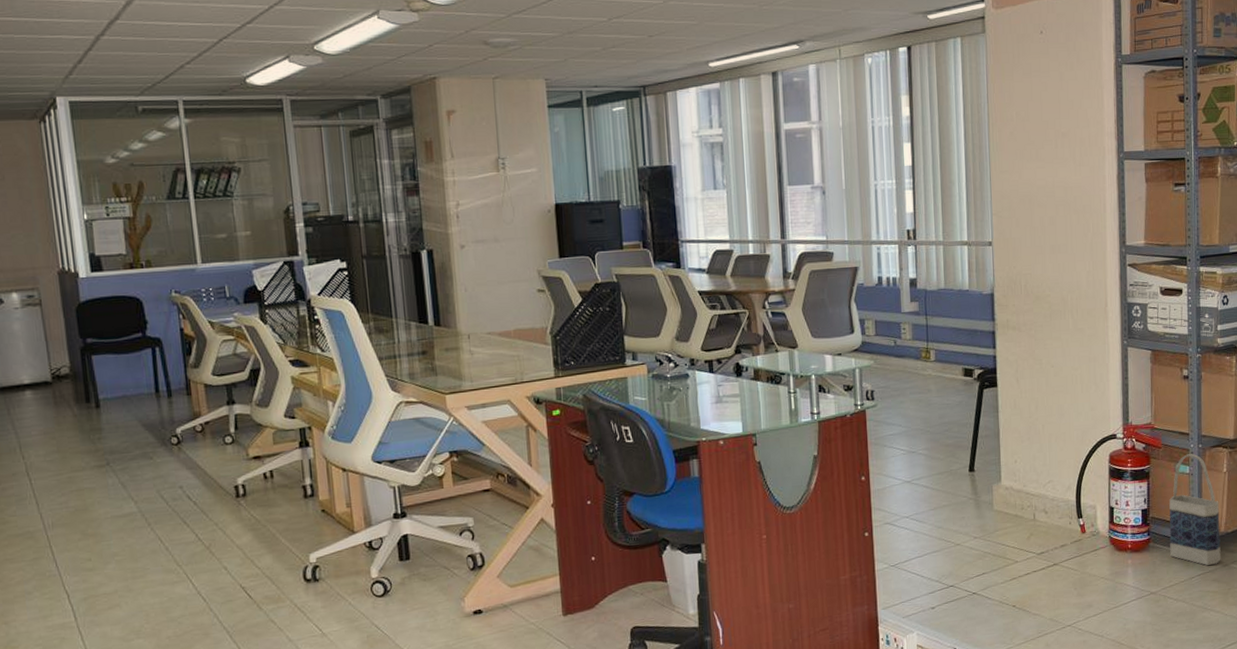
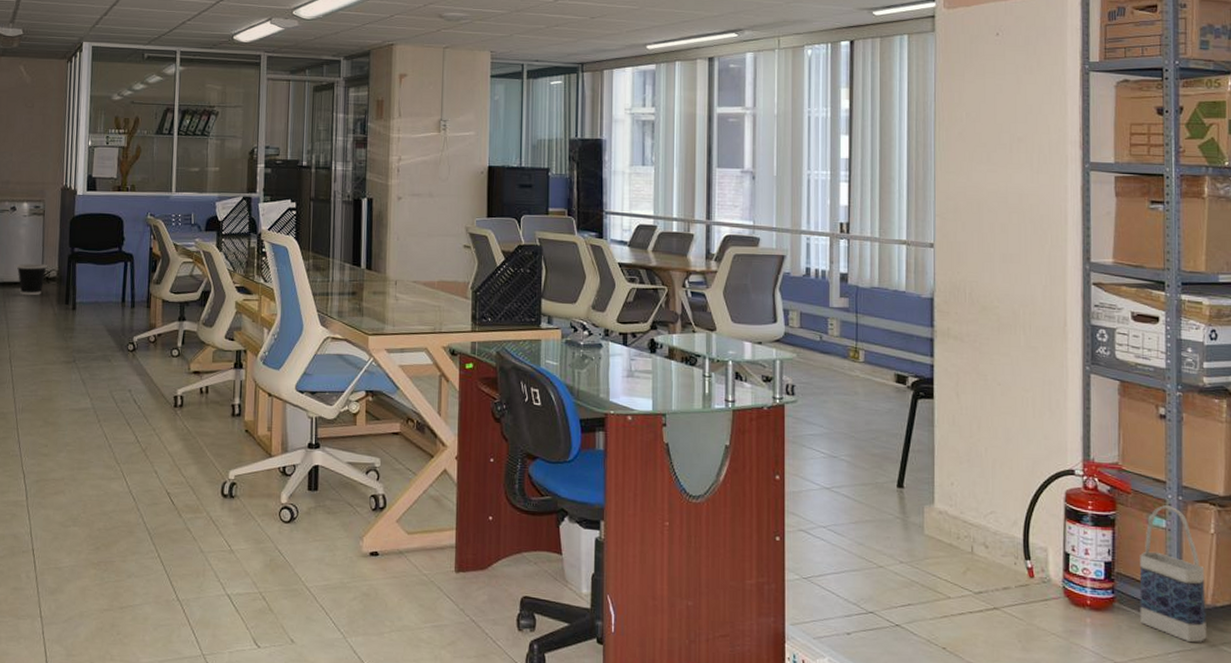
wastebasket: none [16,361,56,399] -> present [16,263,47,296]

